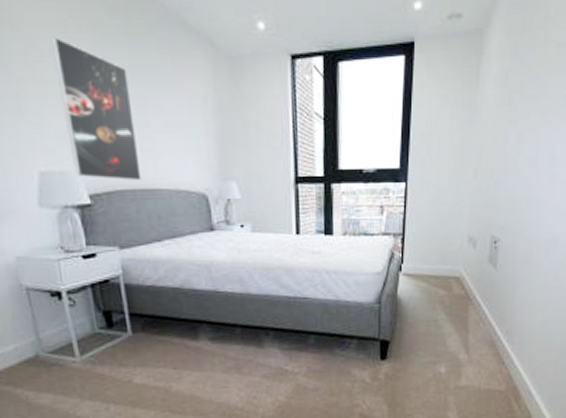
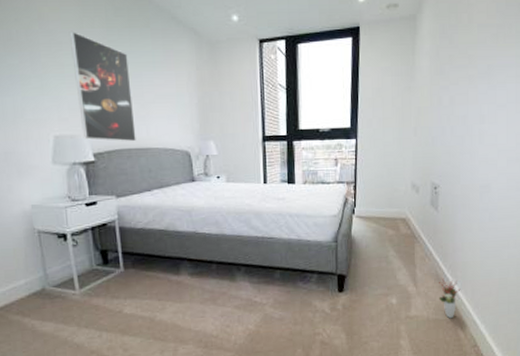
decorative plant: none [493,343,517,389] -> present [439,277,461,319]

